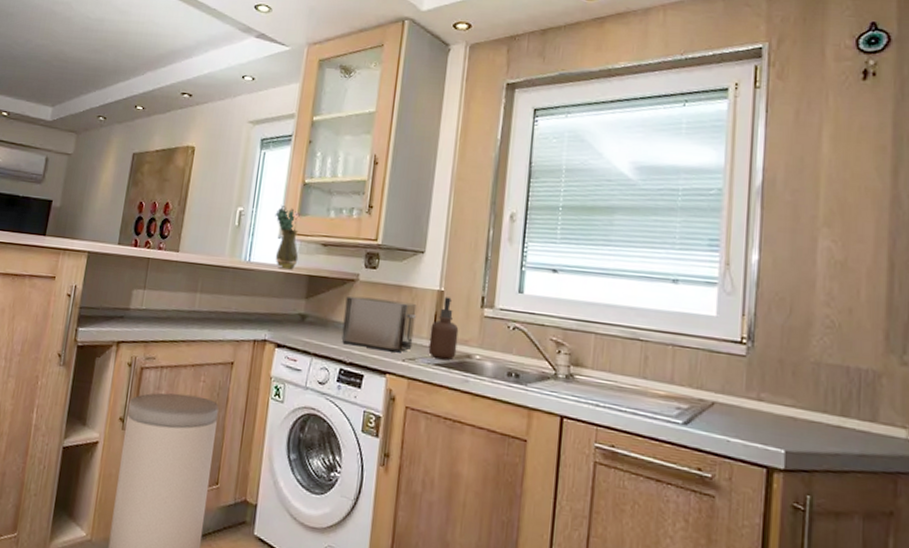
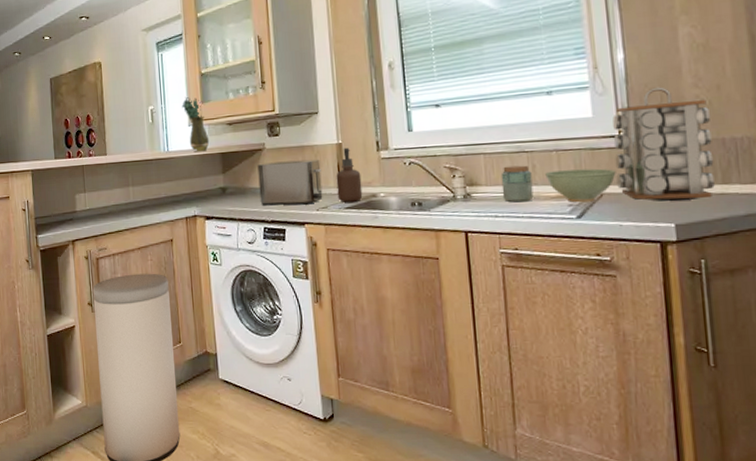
peanut butter: none [607,352,643,396] -> present [501,165,534,203]
bowl: none [657,366,732,410] -> present [545,168,616,203]
spice rack: none [731,297,839,429] -> present [612,87,715,201]

